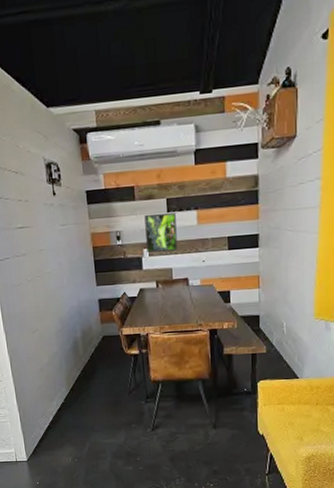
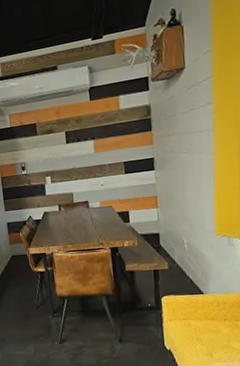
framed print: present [144,212,178,253] -> none [46,143,77,180]

